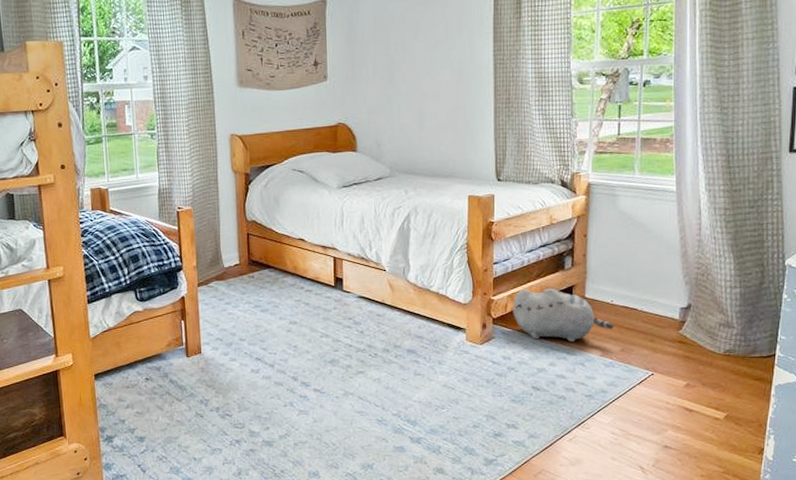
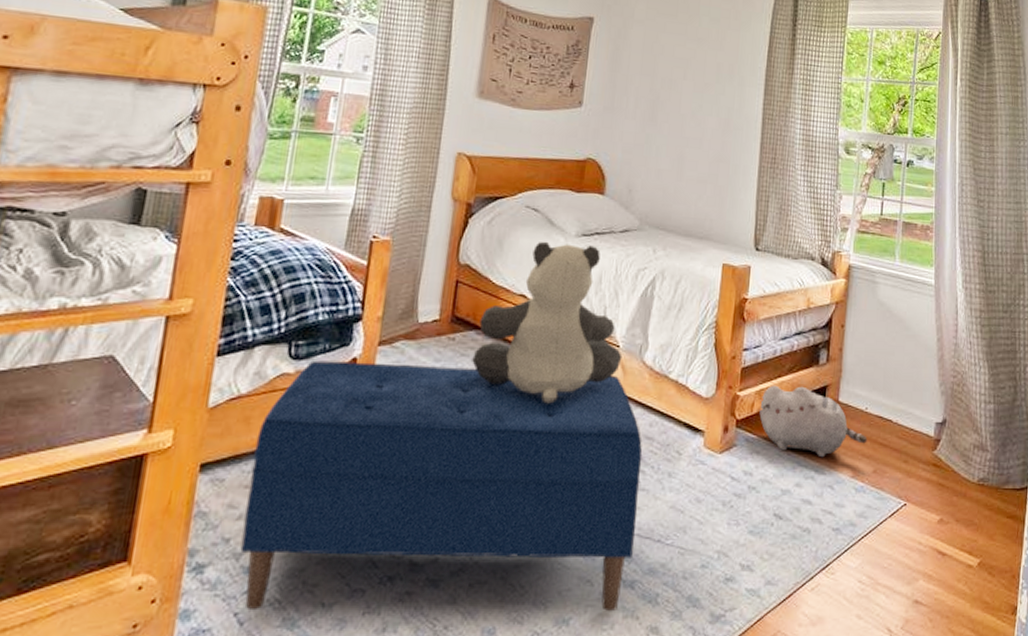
bench: none [127,292,417,463] -> present [240,360,643,612]
teddy bear: none [269,194,389,318] -> present [472,241,623,404]

